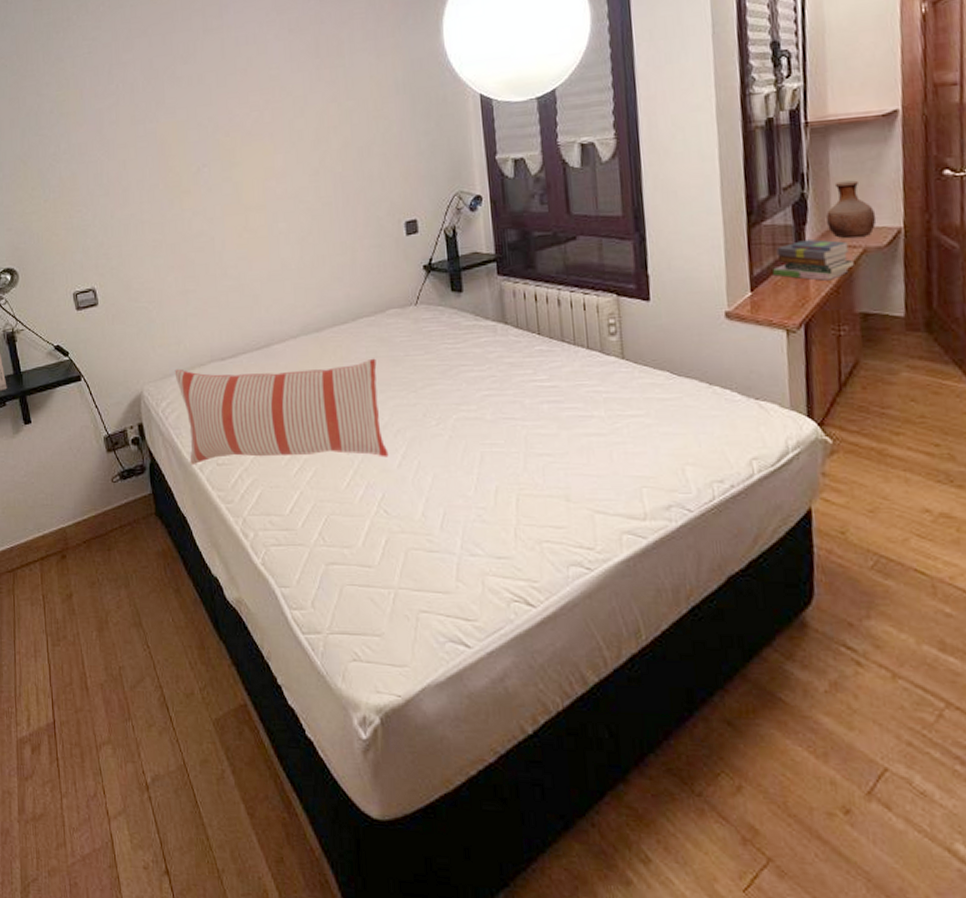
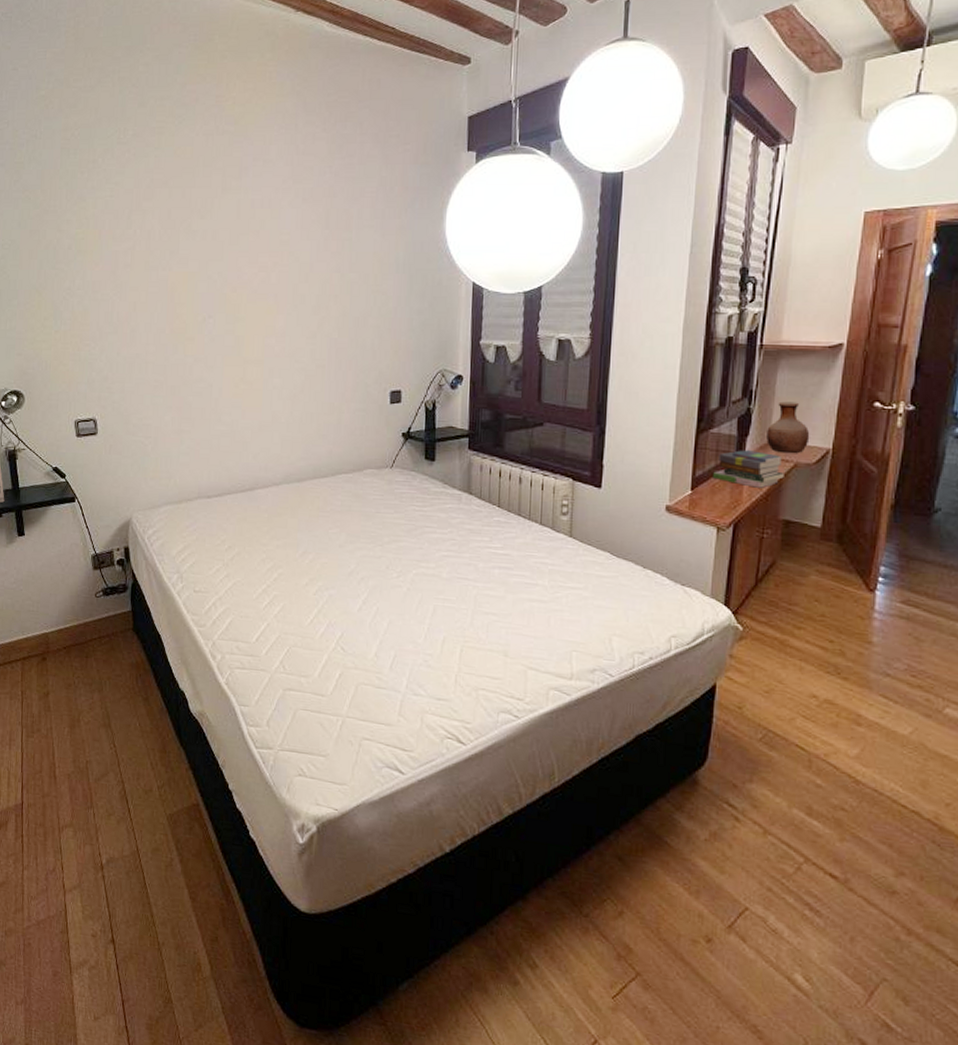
pillow: present [174,358,389,466] -> none [163,501,351,601]

